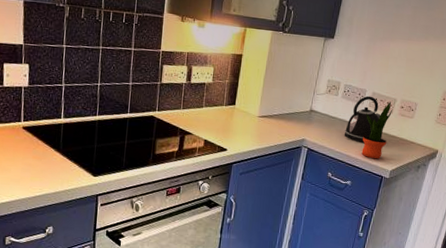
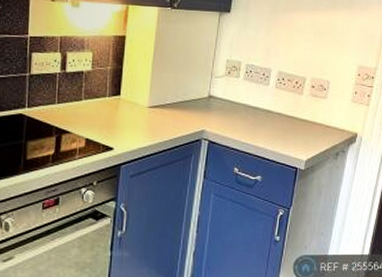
kettle: present [344,96,381,143] -> none [249,76,290,130]
potted plant: present [361,101,393,159] -> none [271,80,303,148]

